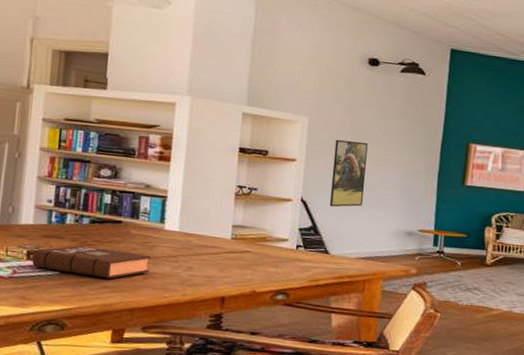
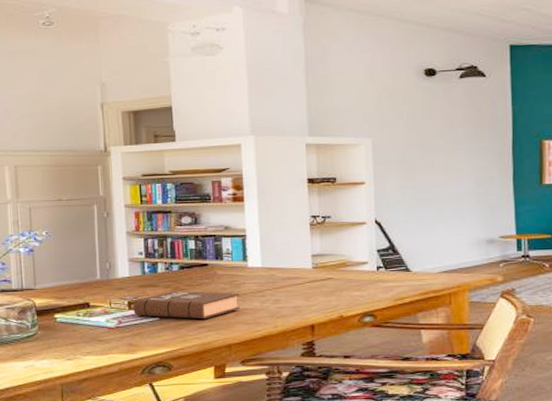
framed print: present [329,139,368,207] -> none [402,155,438,225]

